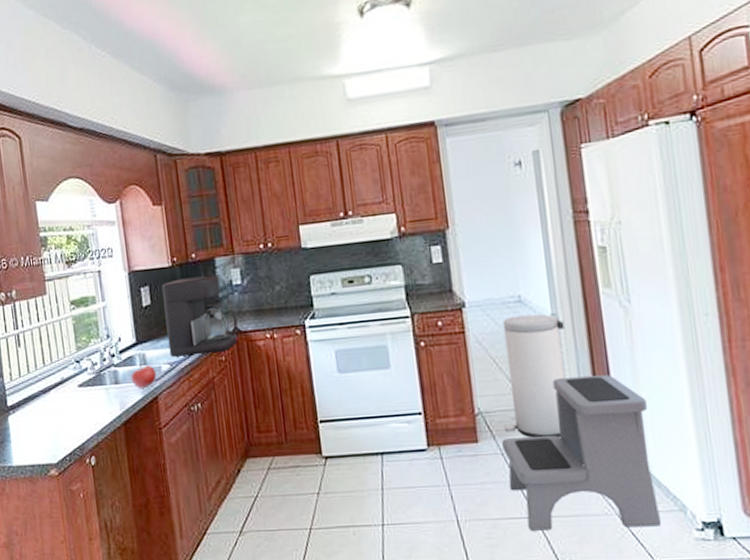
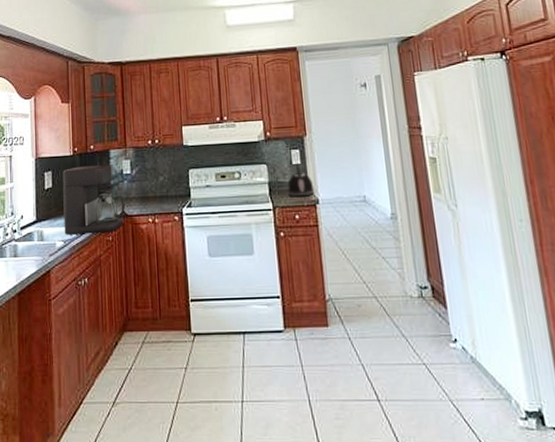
fruit: present [130,364,156,390] -> none [28,240,51,263]
kettle: none [427,261,460,302] -> present [287,163,315,198]
pedal bin: present [502,314,566,439] -> none [350,213,404,325]
step stool: present [502,374,662,531] -> none [349,269,490,414]

